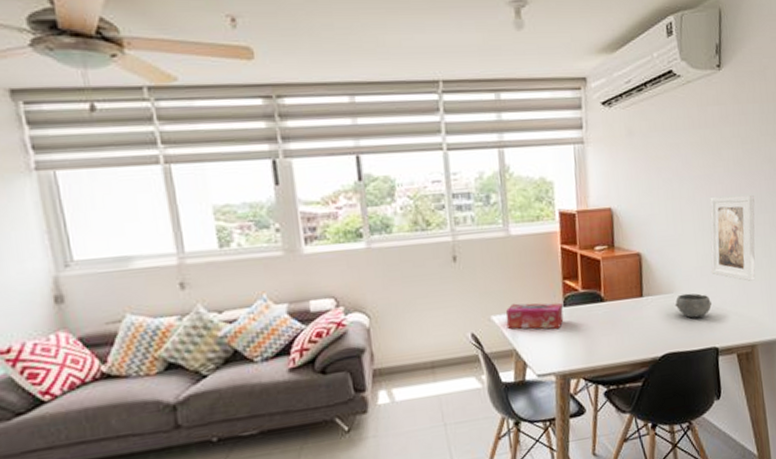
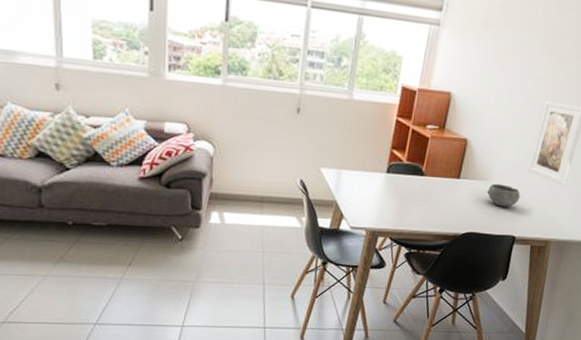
tissue box: present [505,302,564,329] -> none [332,161,386,191]

